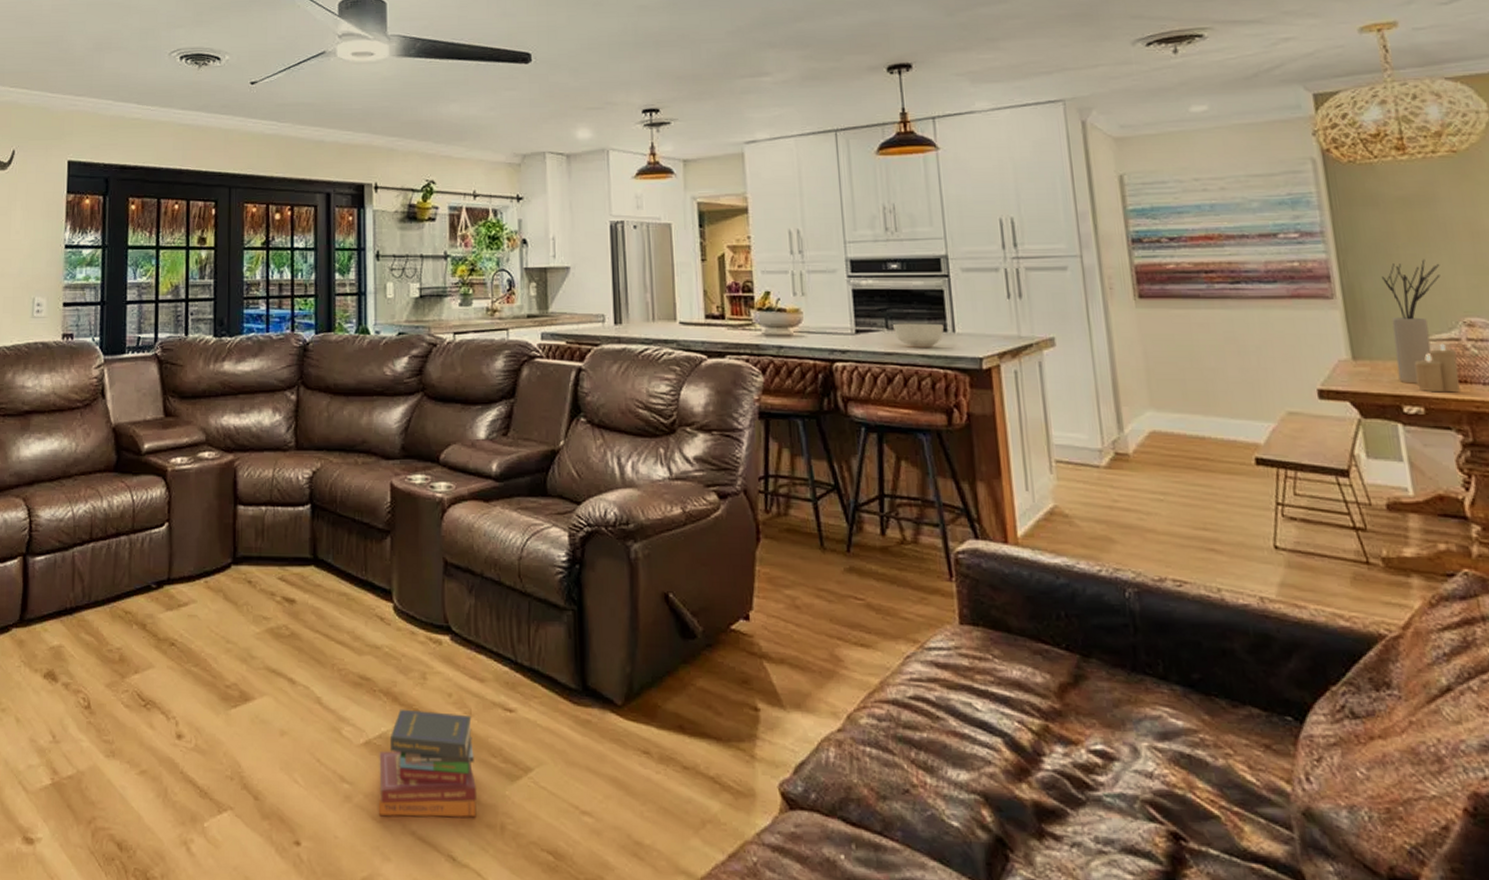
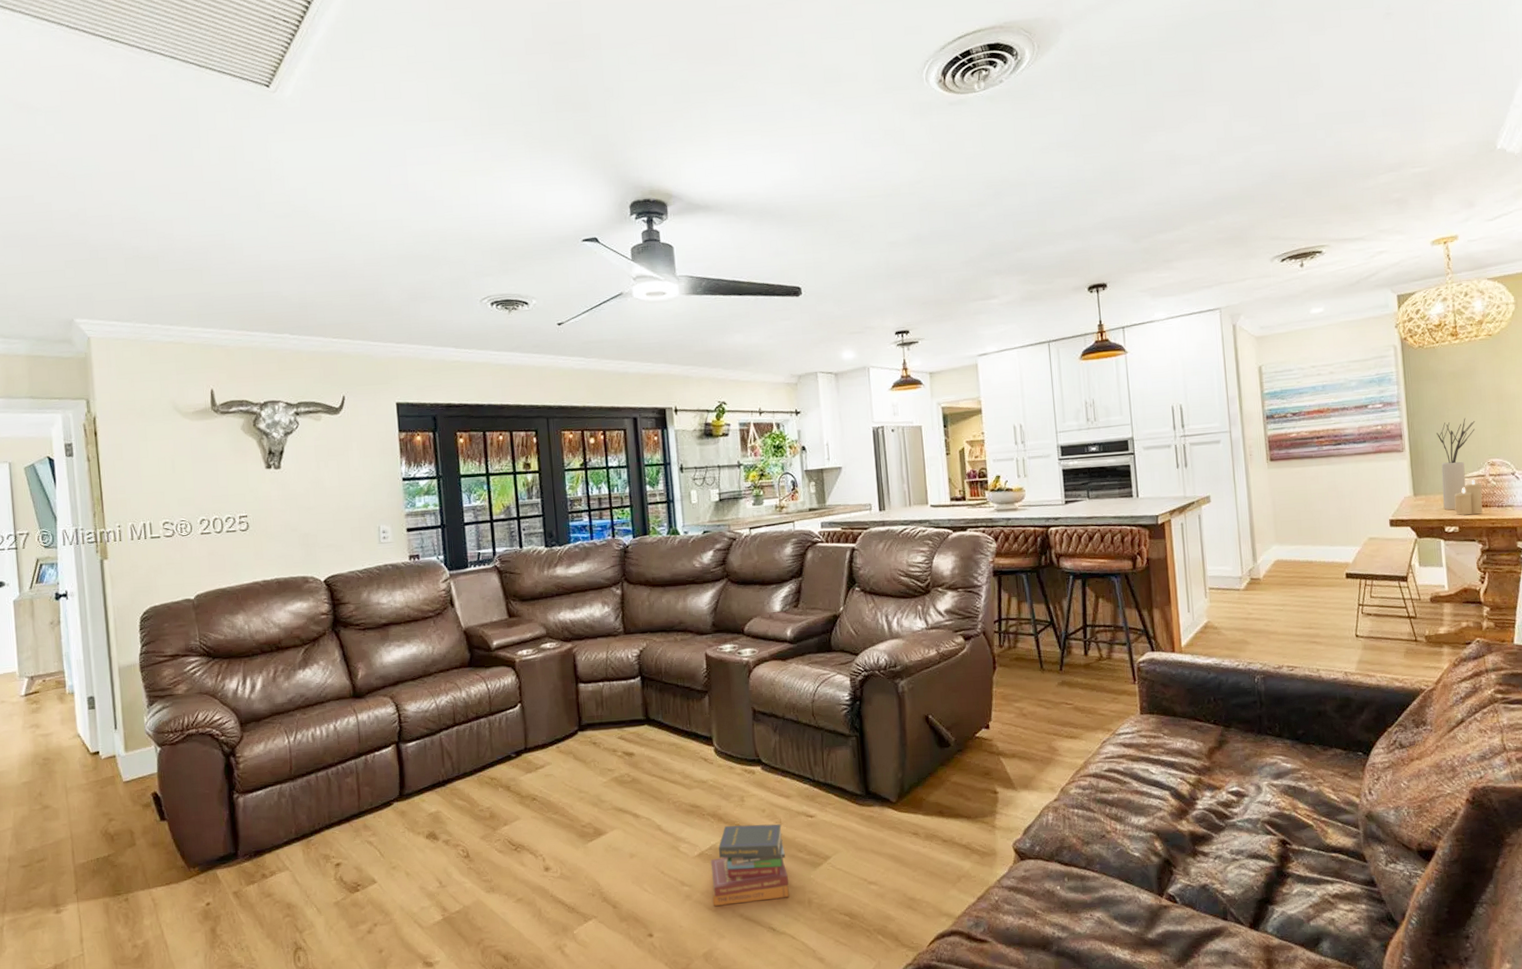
bowl: present [892,323,944,348] -> none [1092,491,1130,512]

